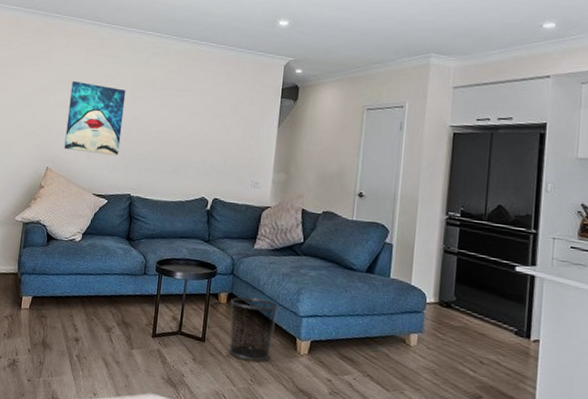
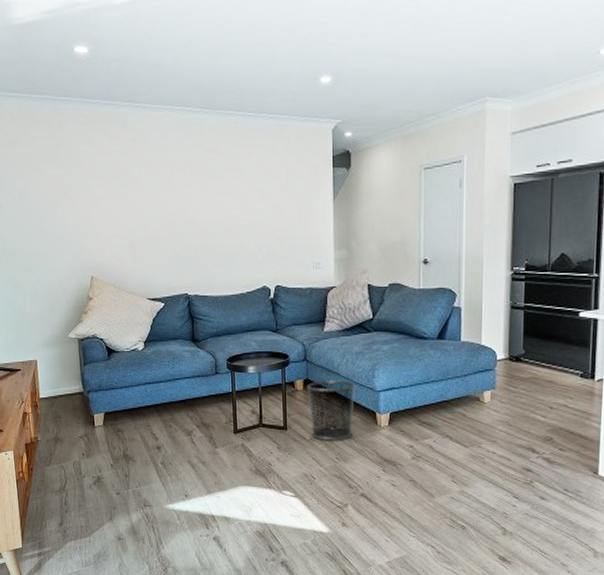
wall art: present [64,81,126,155] -> none [100,175,168,255]

